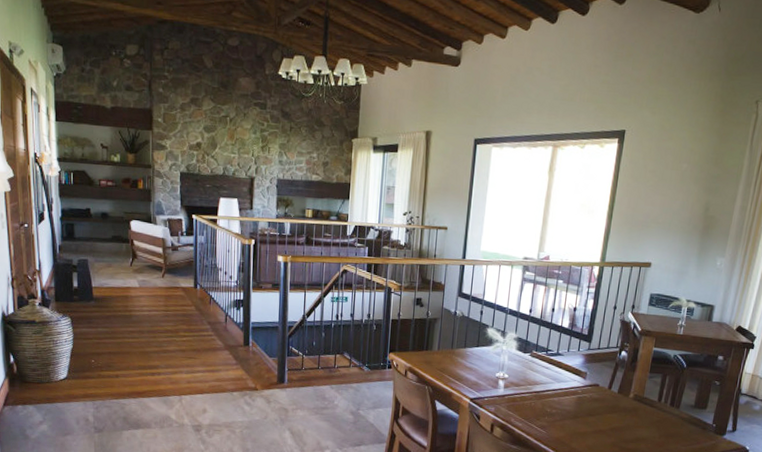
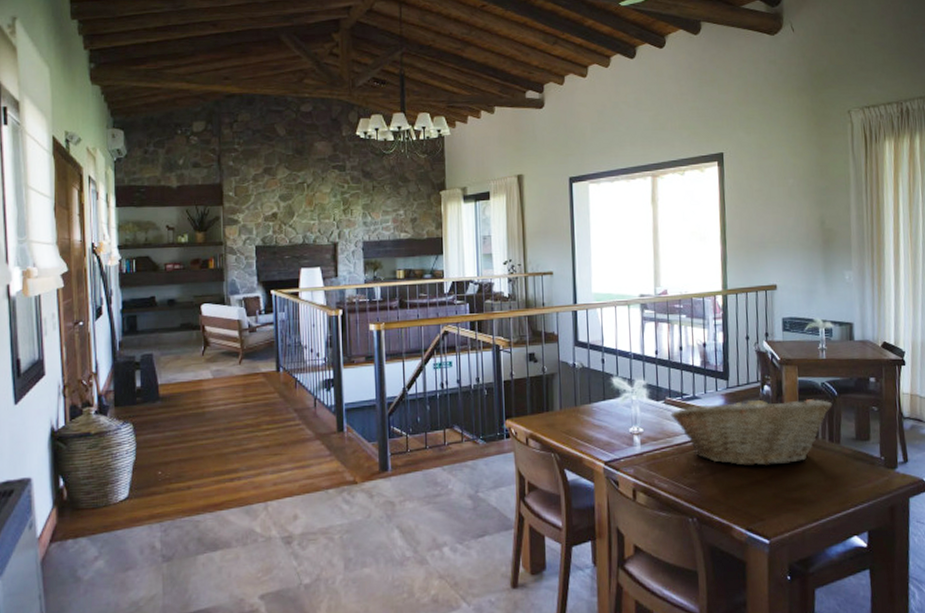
fruit basket: none [534,356,680,420] -> present [670,395,833,466]

